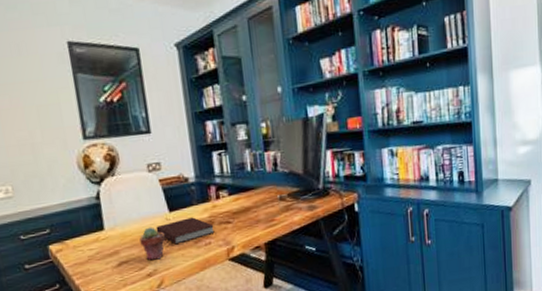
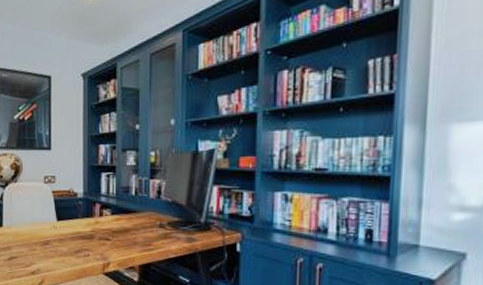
potted succulent: present [139,227,165,261] -> none [29,231,50,261]
notebook: present [156,217,215,245] -> none [44,229,94,251]

